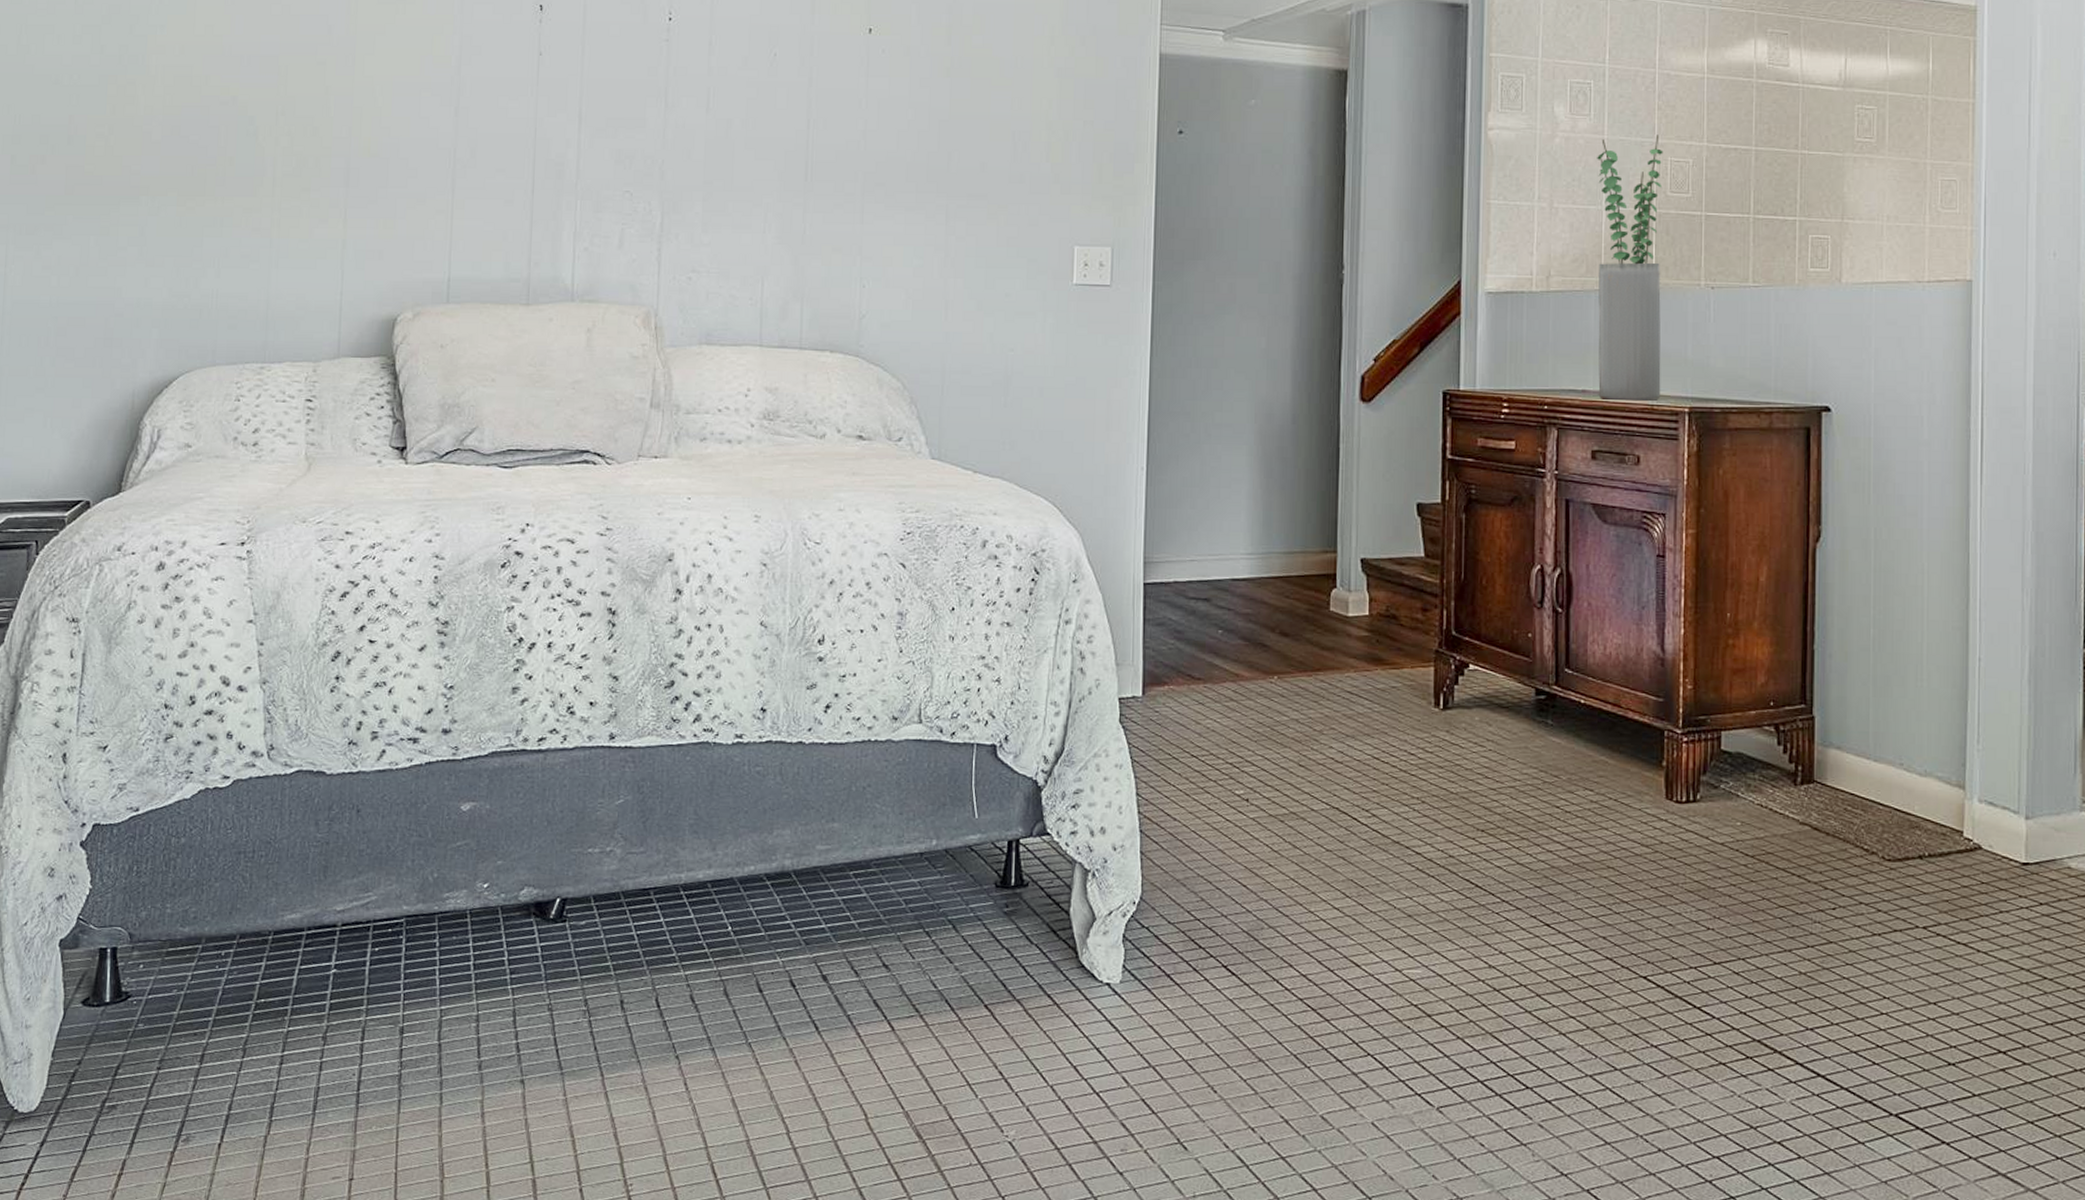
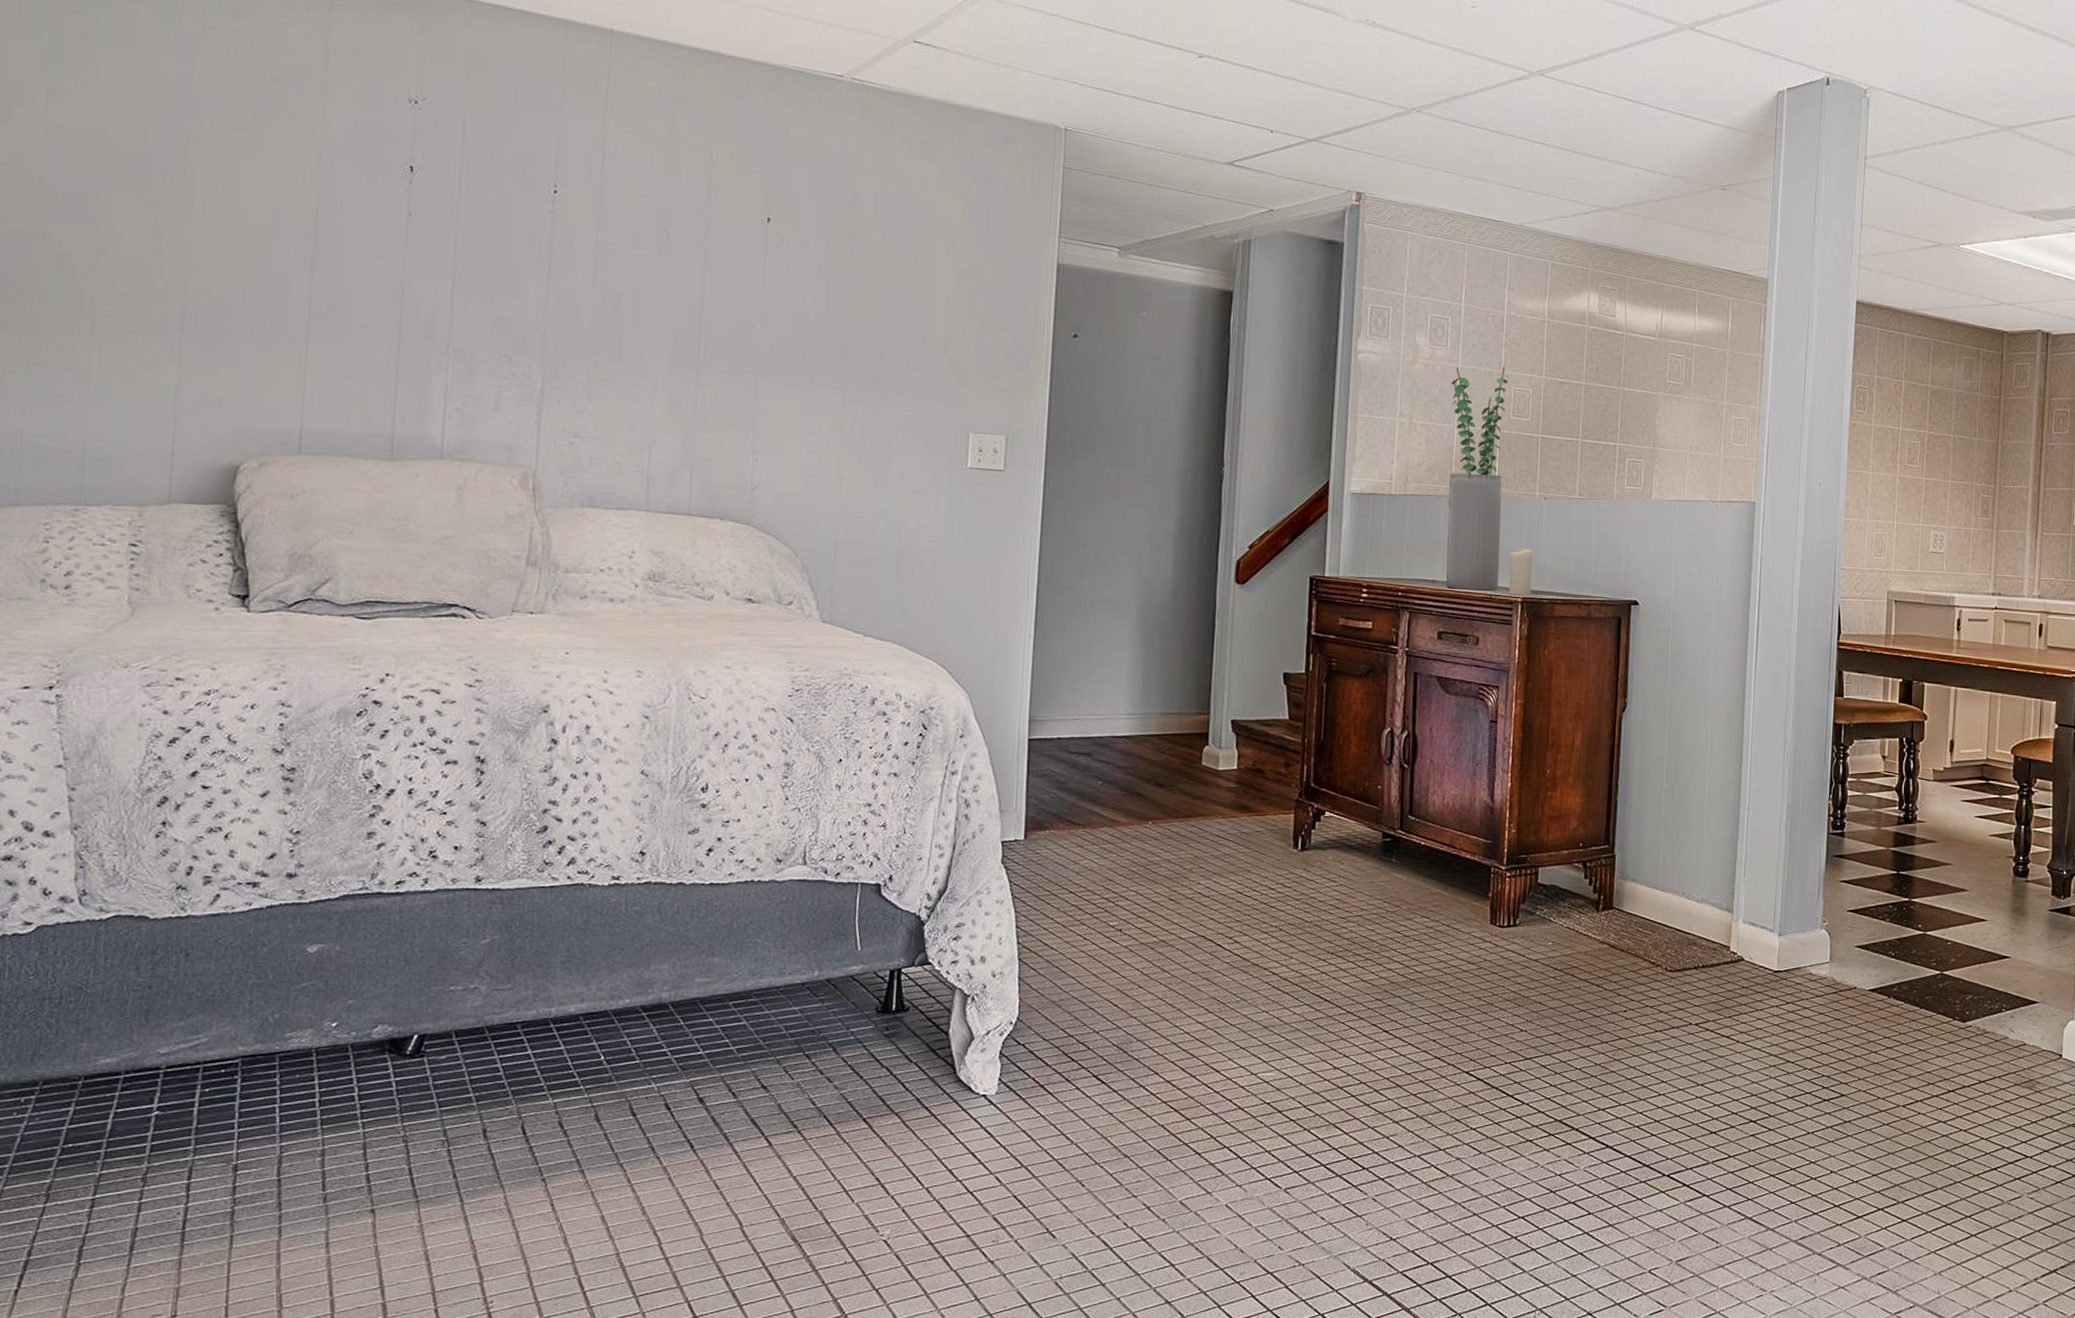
candle: none [1670,347,1701,405] -> present [1506,547,1533,595]

